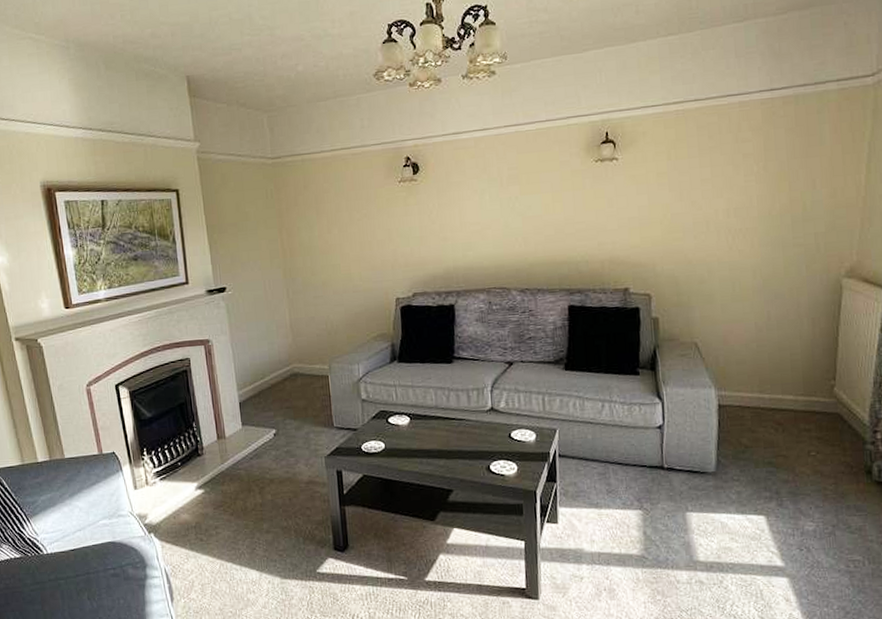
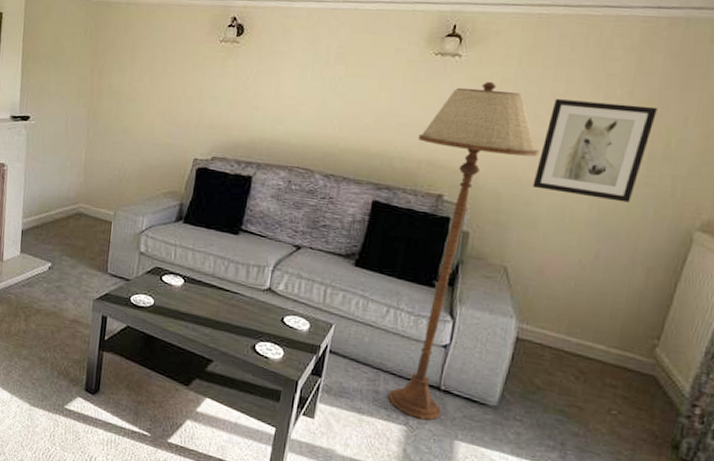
floor lamp: none [596,178,702,500] -> present [388,82,539,421]
wall art: none [702,176,790,267] -> present [532,99,657,203]

